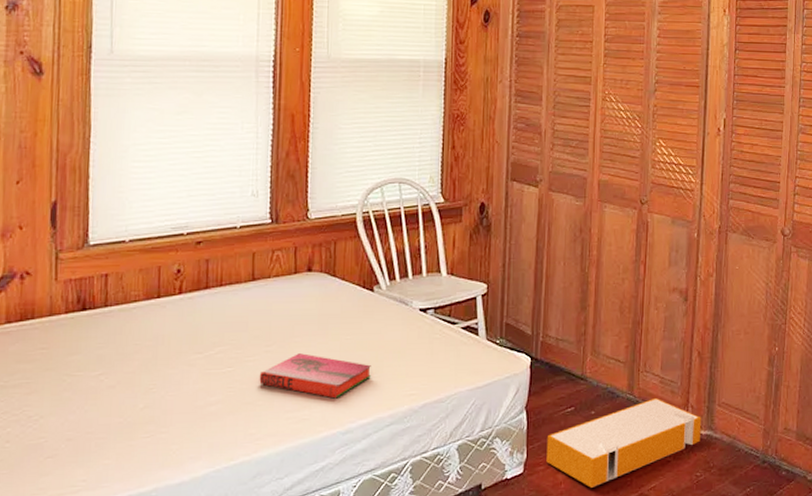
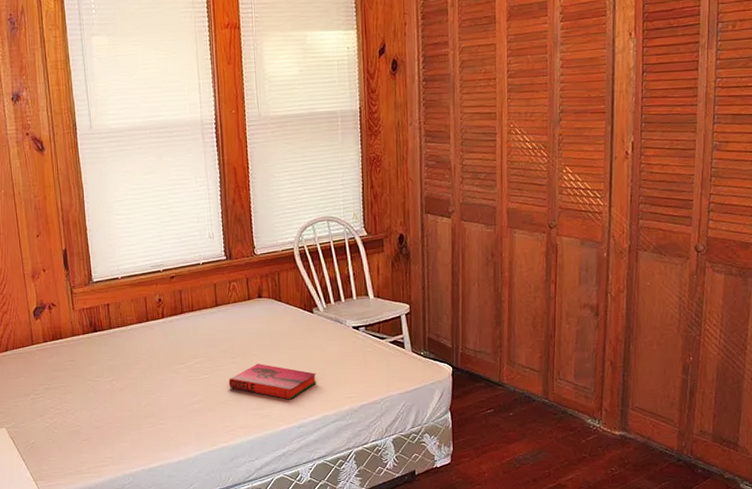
storage bin: present [546,397,701,488] -> none [470,402,616,477]

